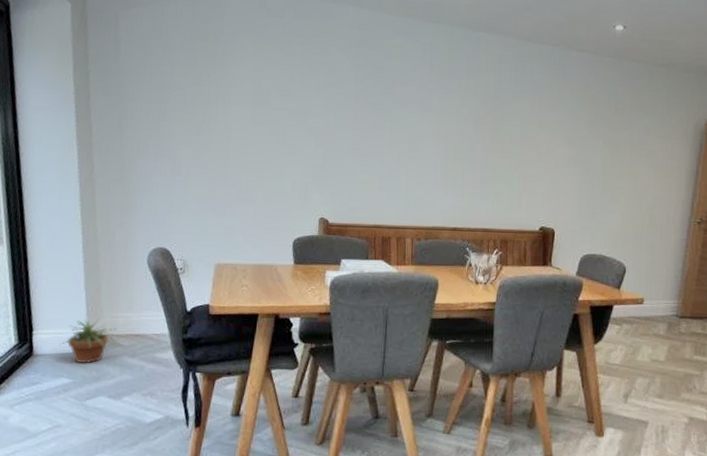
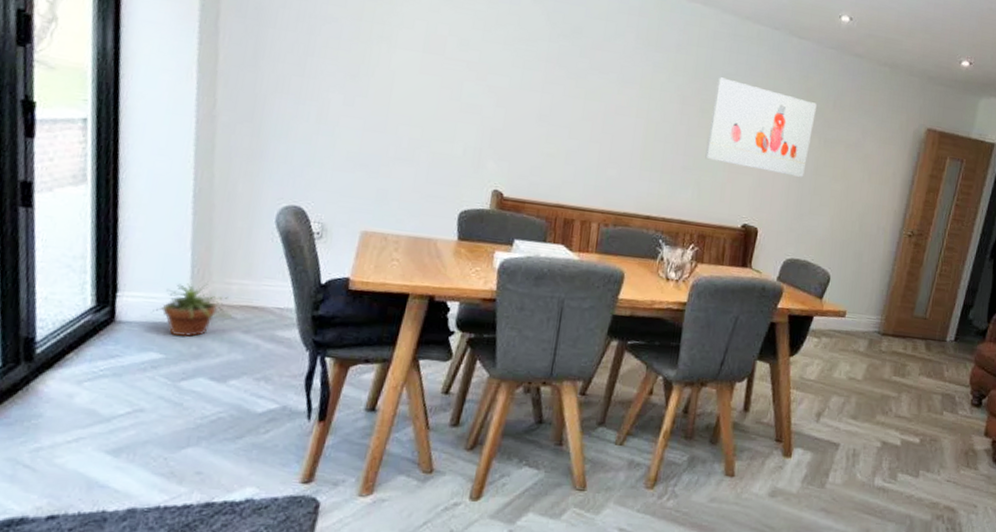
wall art: none [501,96,599,179] -> present [705,77,817,177]

